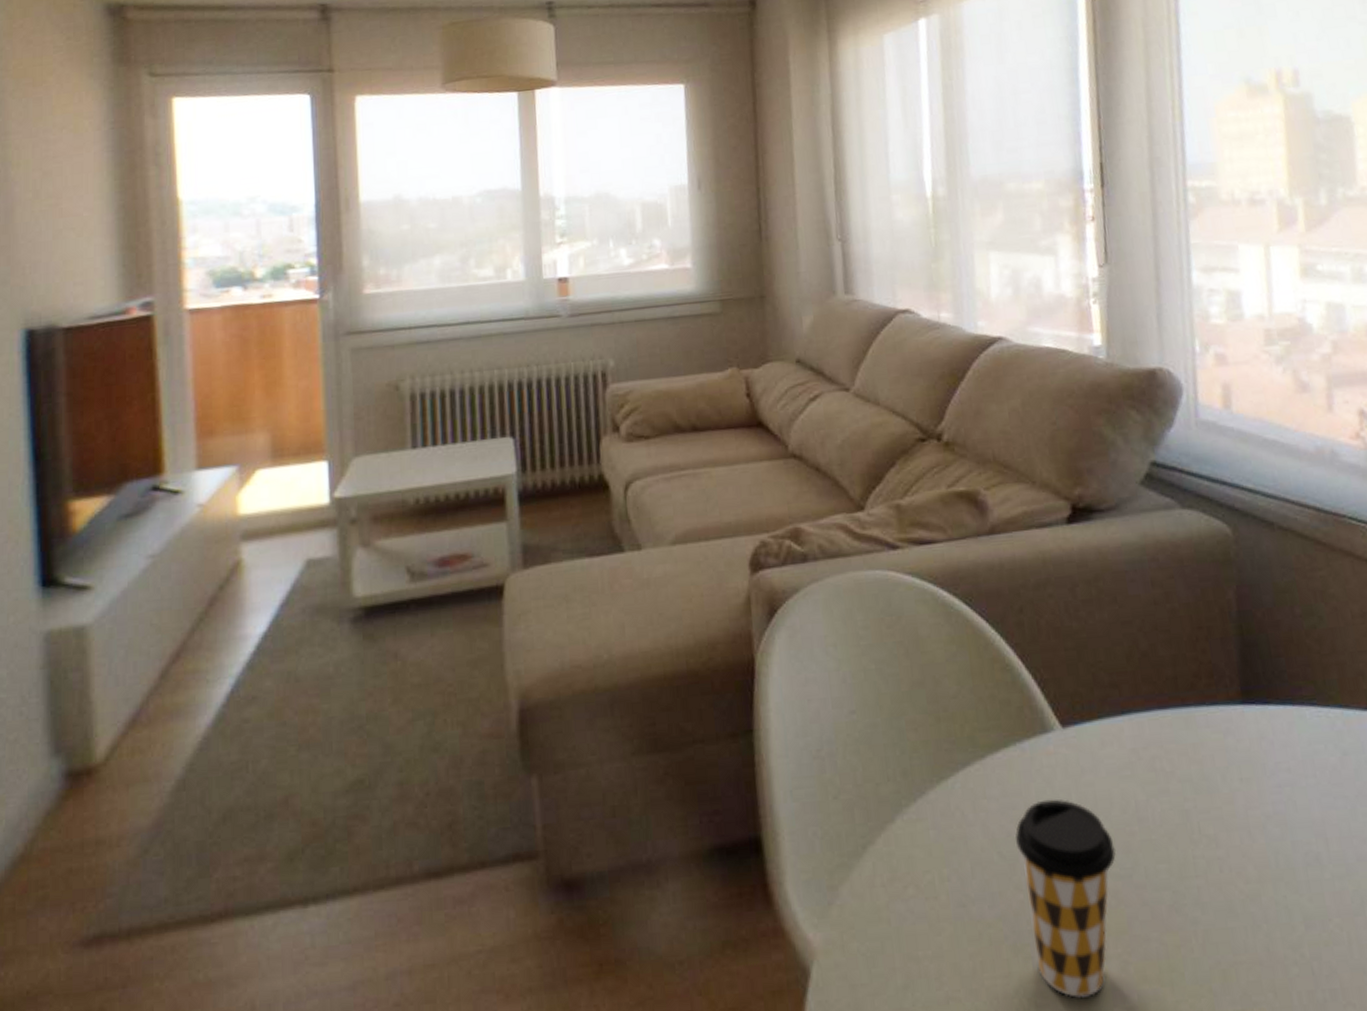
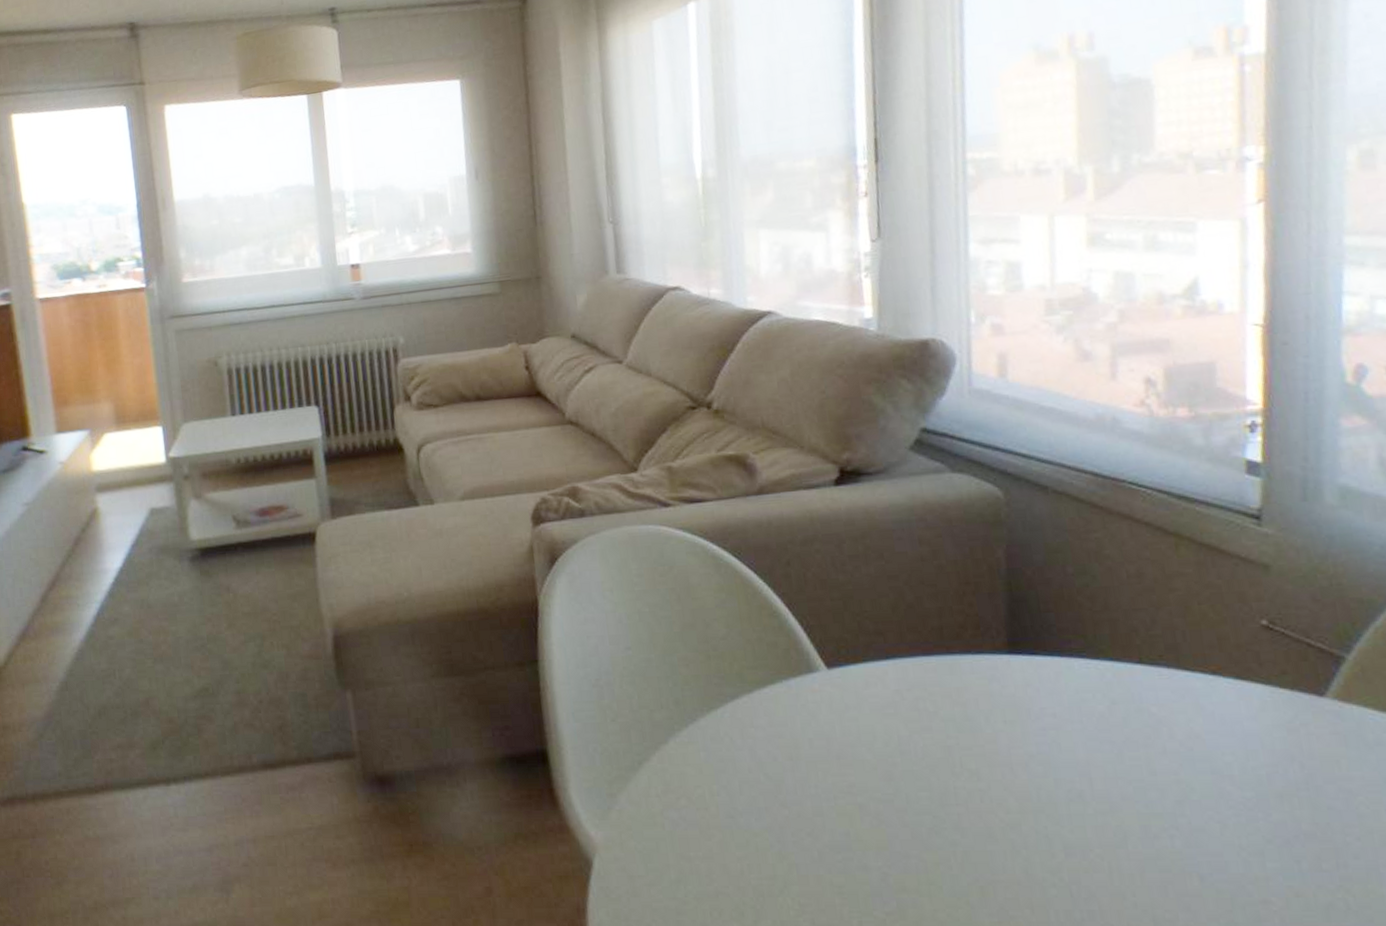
coffee cup: present [1015,799,1117,998] -> none [781,730,879,900]

